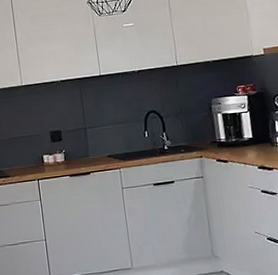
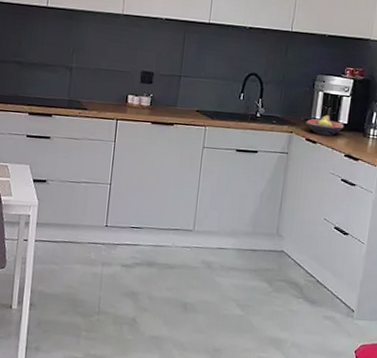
fruit bowl: none [212,133,250,154] -> present [306,114,344,137]

